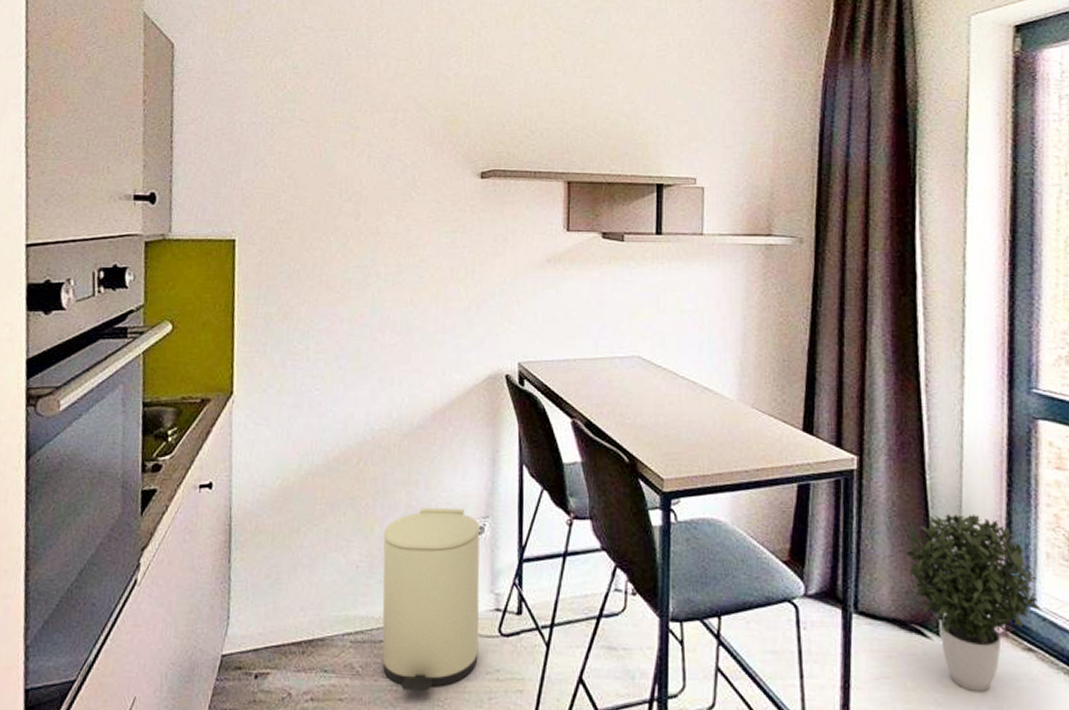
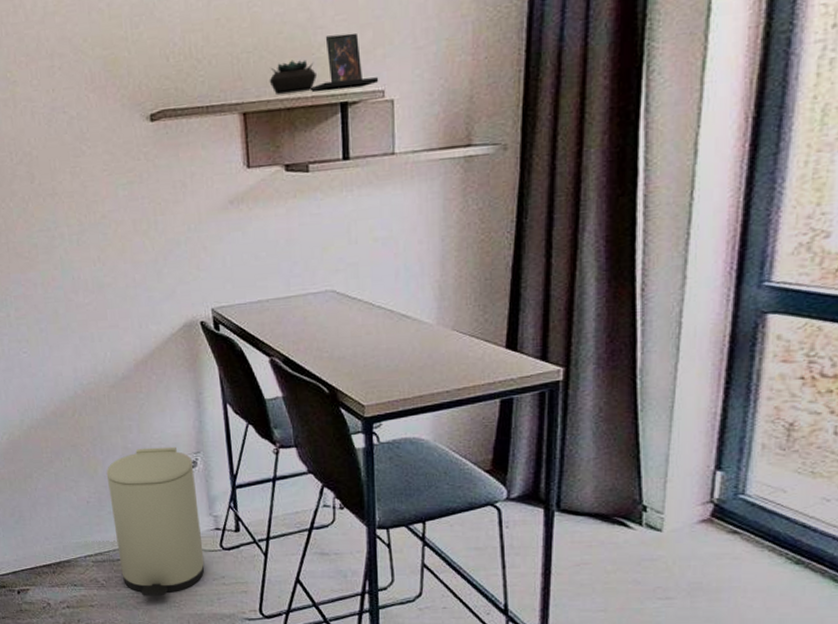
succulent plant: none [594,142,638,171] -> present [269,59,318,96]
photo frame: none [631,127,692,173] -> present [311,32,379,93]
potted plant: present [907,513,1041,693] -> none [613,413,751,572]

